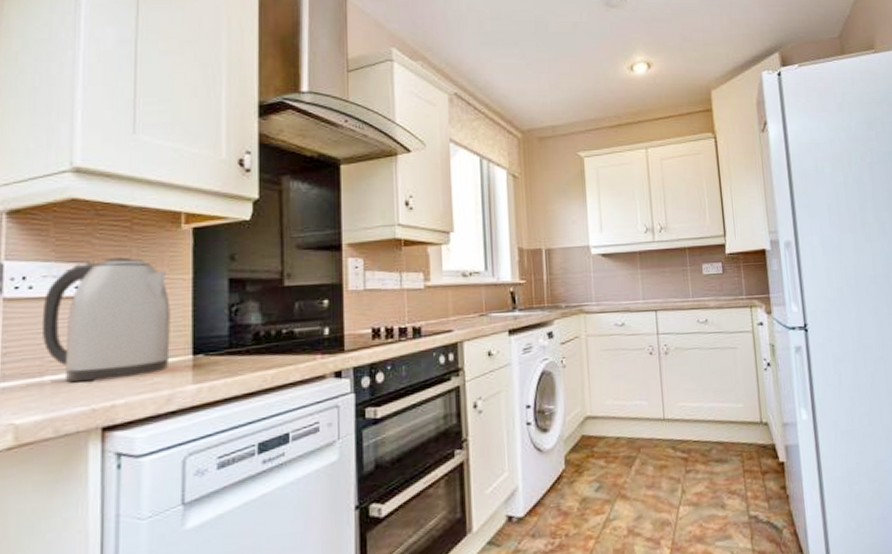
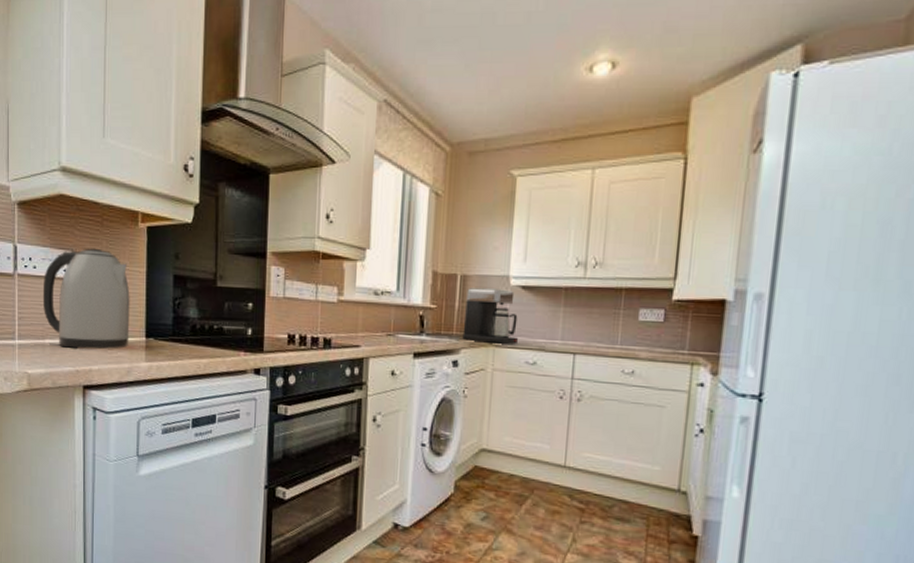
coffee maker: none [553,258,605,311] -> present [462,288,518,345]

